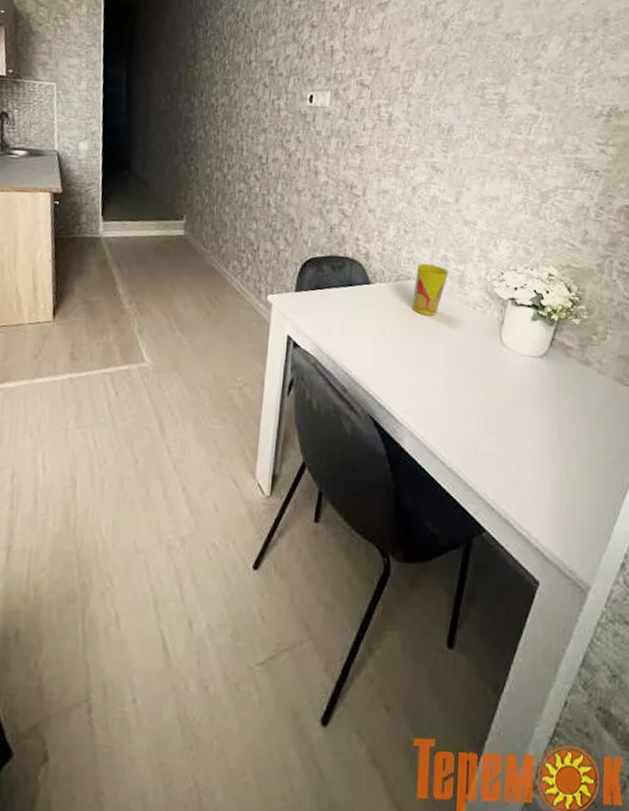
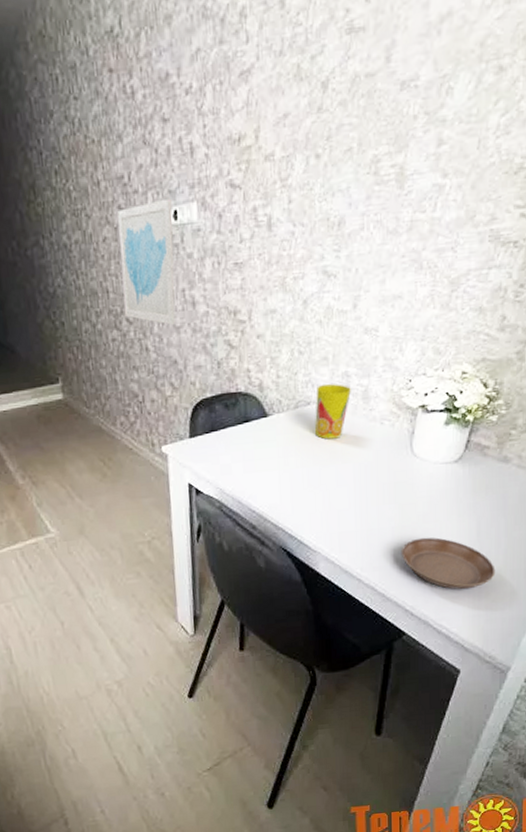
wall art: none [253,84,310,188] -> present [117,198,175,325]
saucer: none [485,428,577,490] -> present [400,537,496,590]

